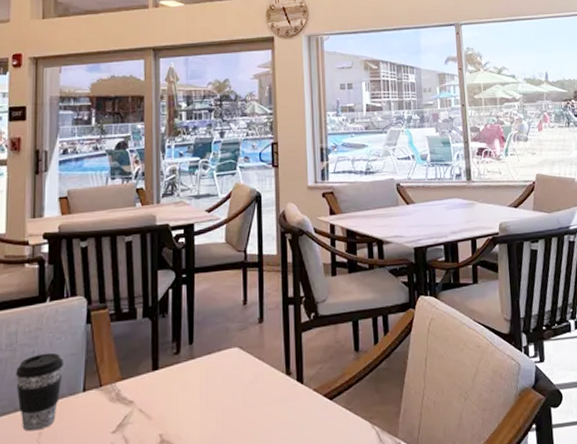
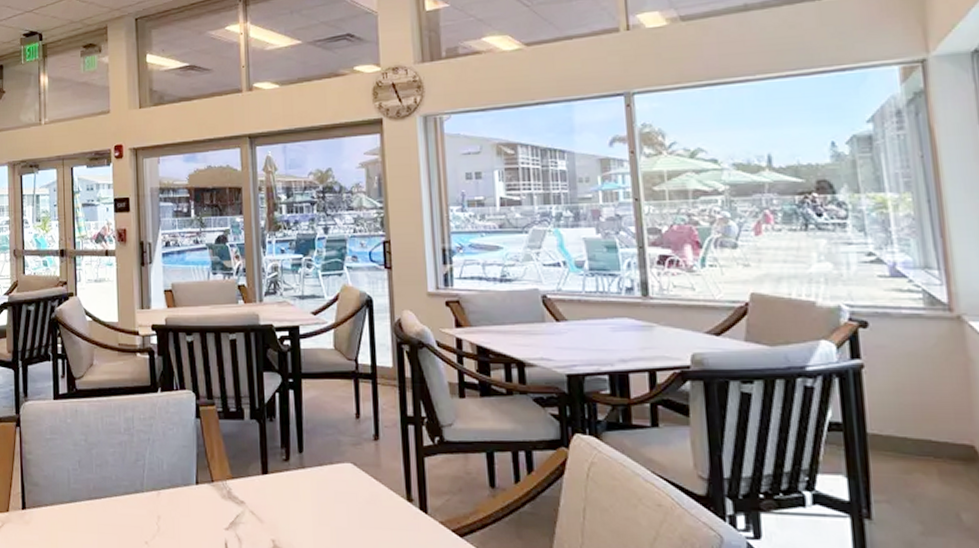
coffee cup: present [16,352,65,432] -> none [135,441,178,514]

